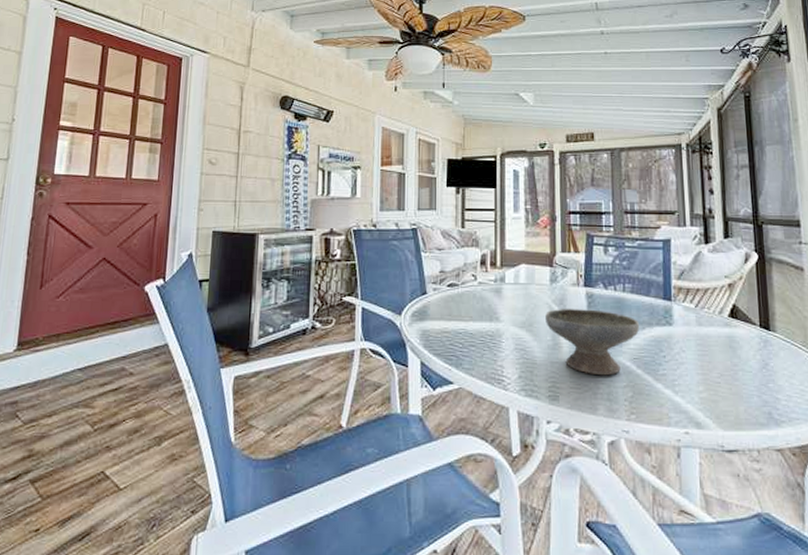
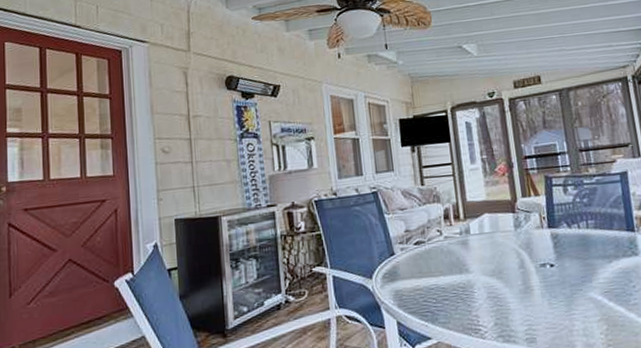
bowl: present [545,308,640,376] -> none [513,249,607,313]

